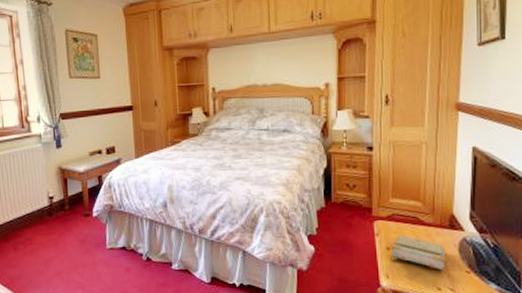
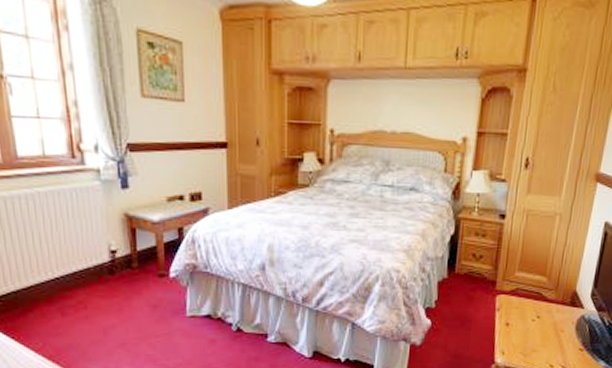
book: present [389,234,446,271] -> none [507,310,564,348]

